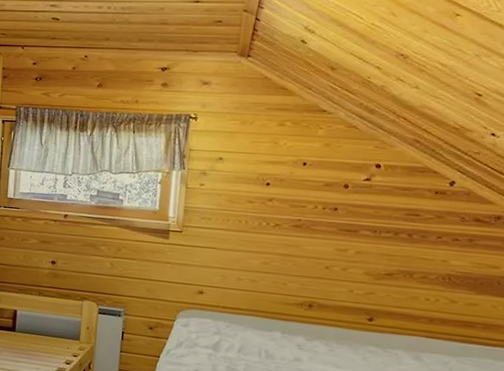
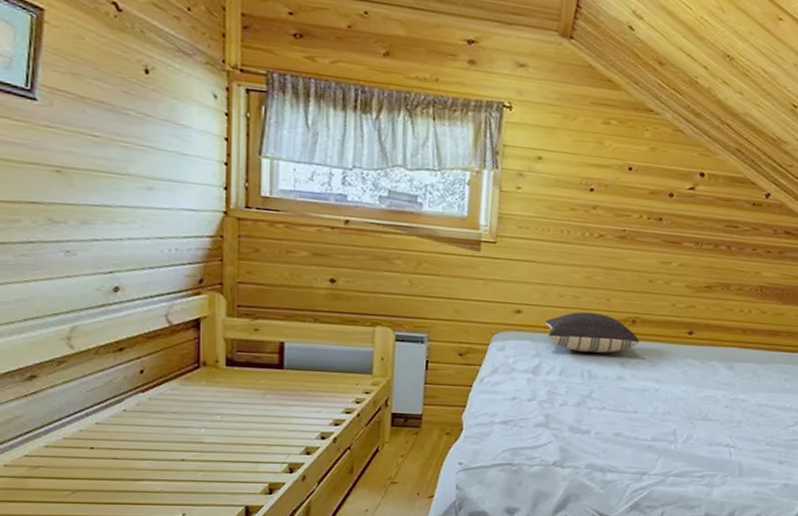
pillow: none [224,294,317,335] -> present [544,312,640,353]

